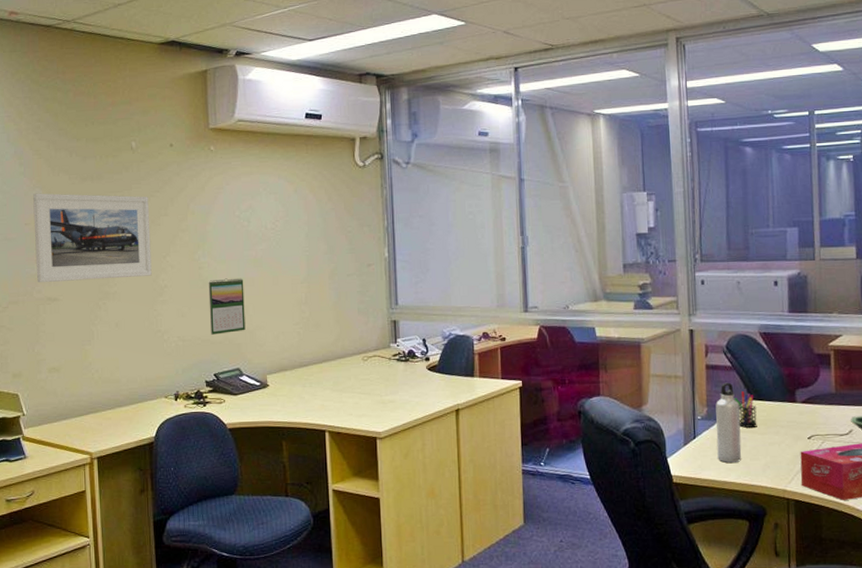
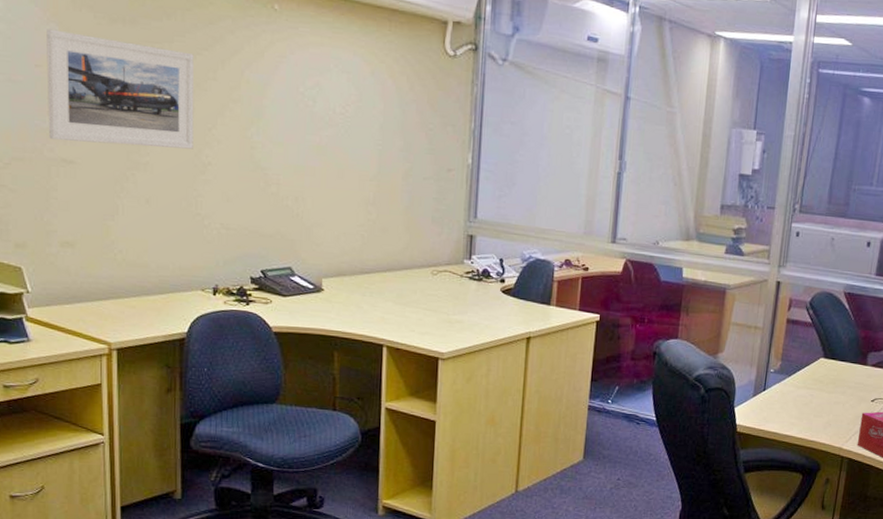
calendar: present [208,277,246,335] -> none [260,163,303,227]
water bottle: present [715,382,742,463] -> none [783,338,813,418]
pen holder: present [735,391,757,428] -> none [809,349,828,385]

